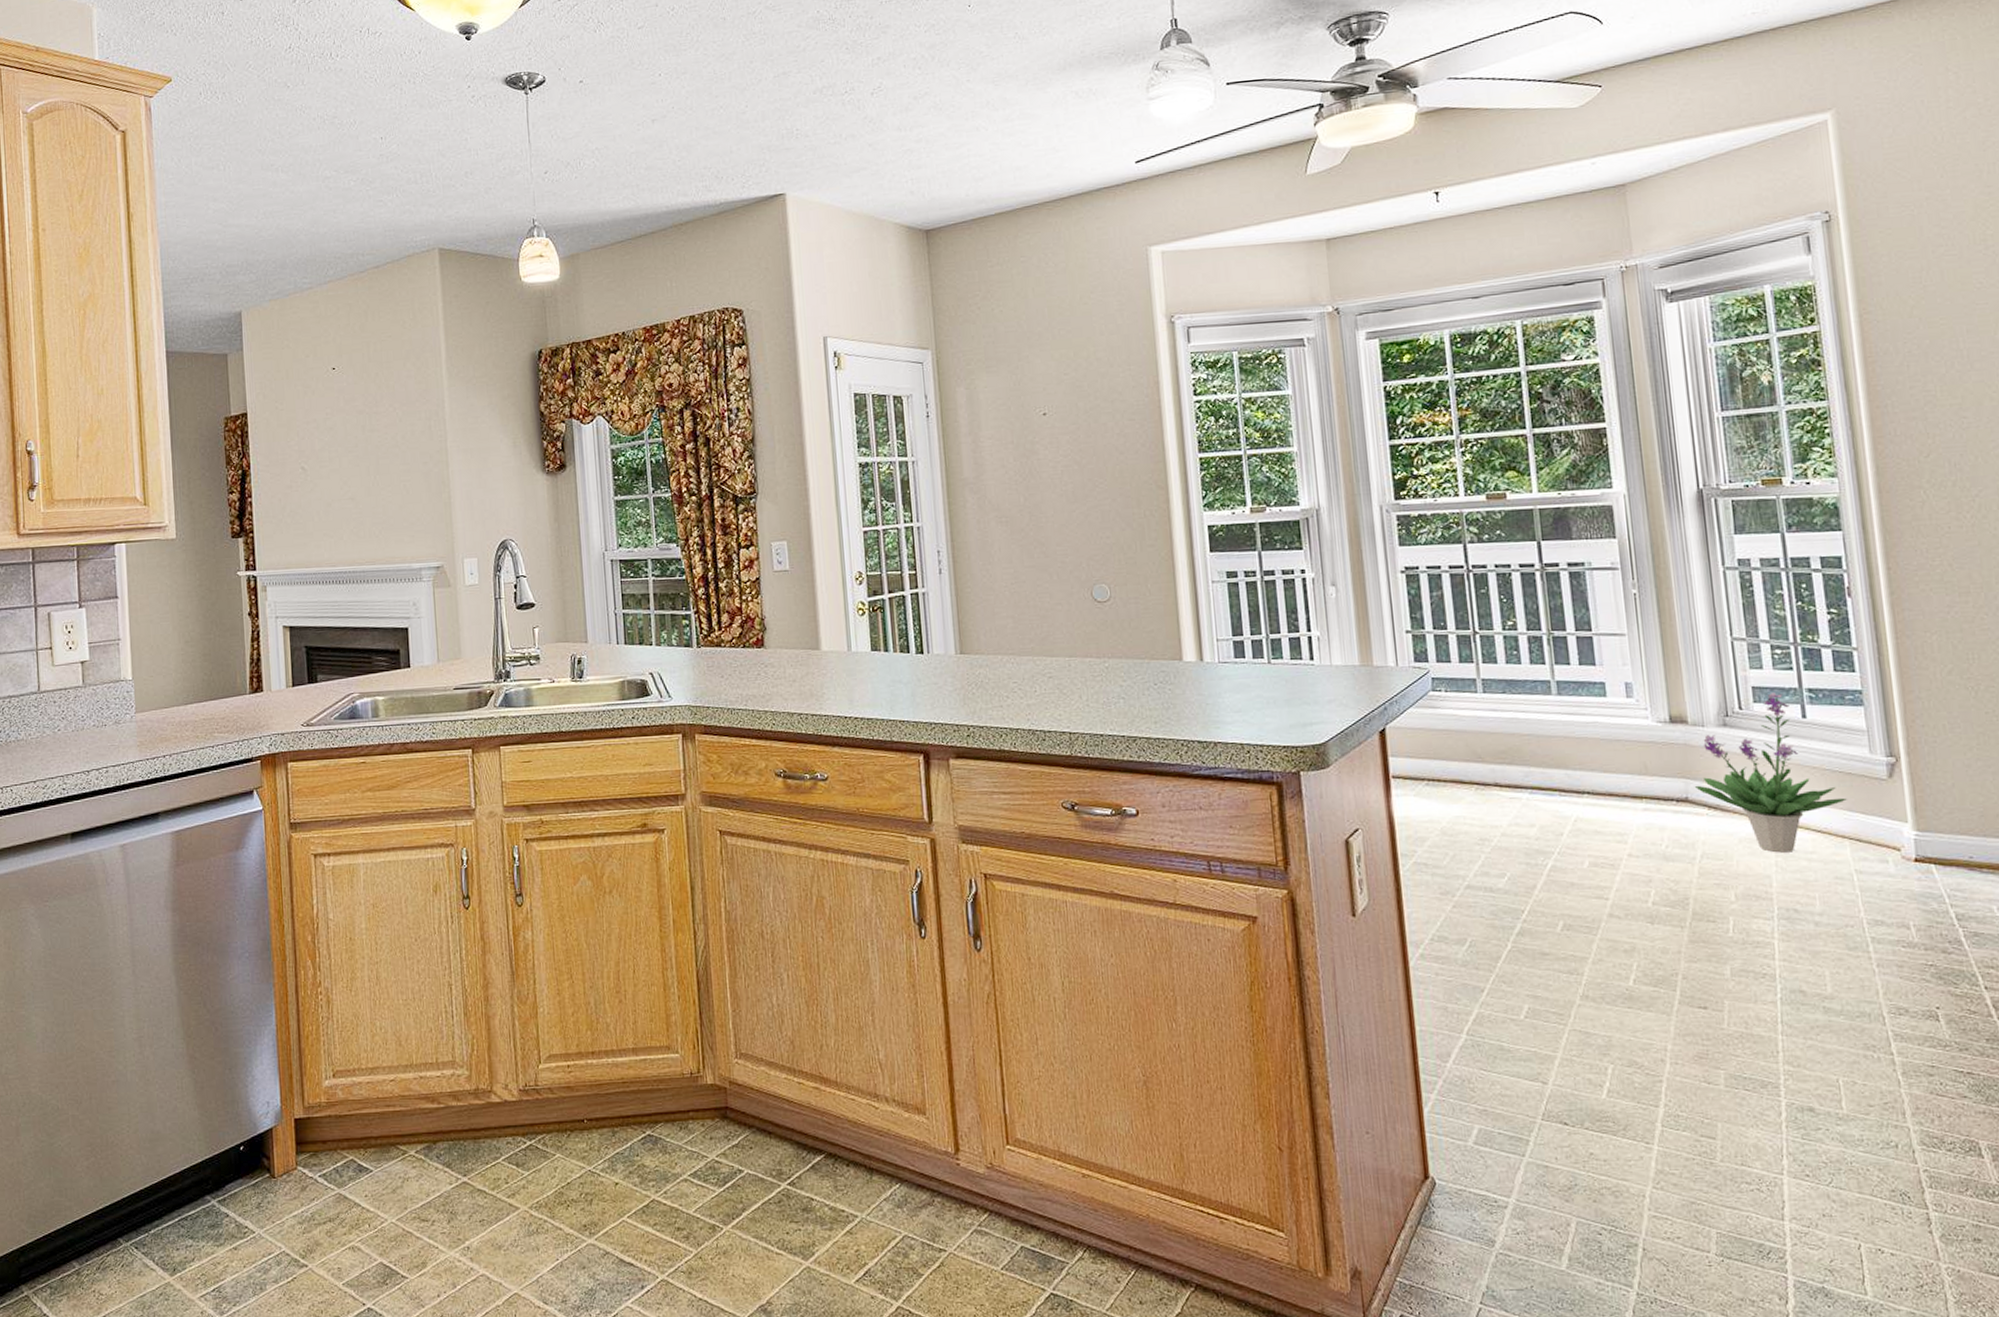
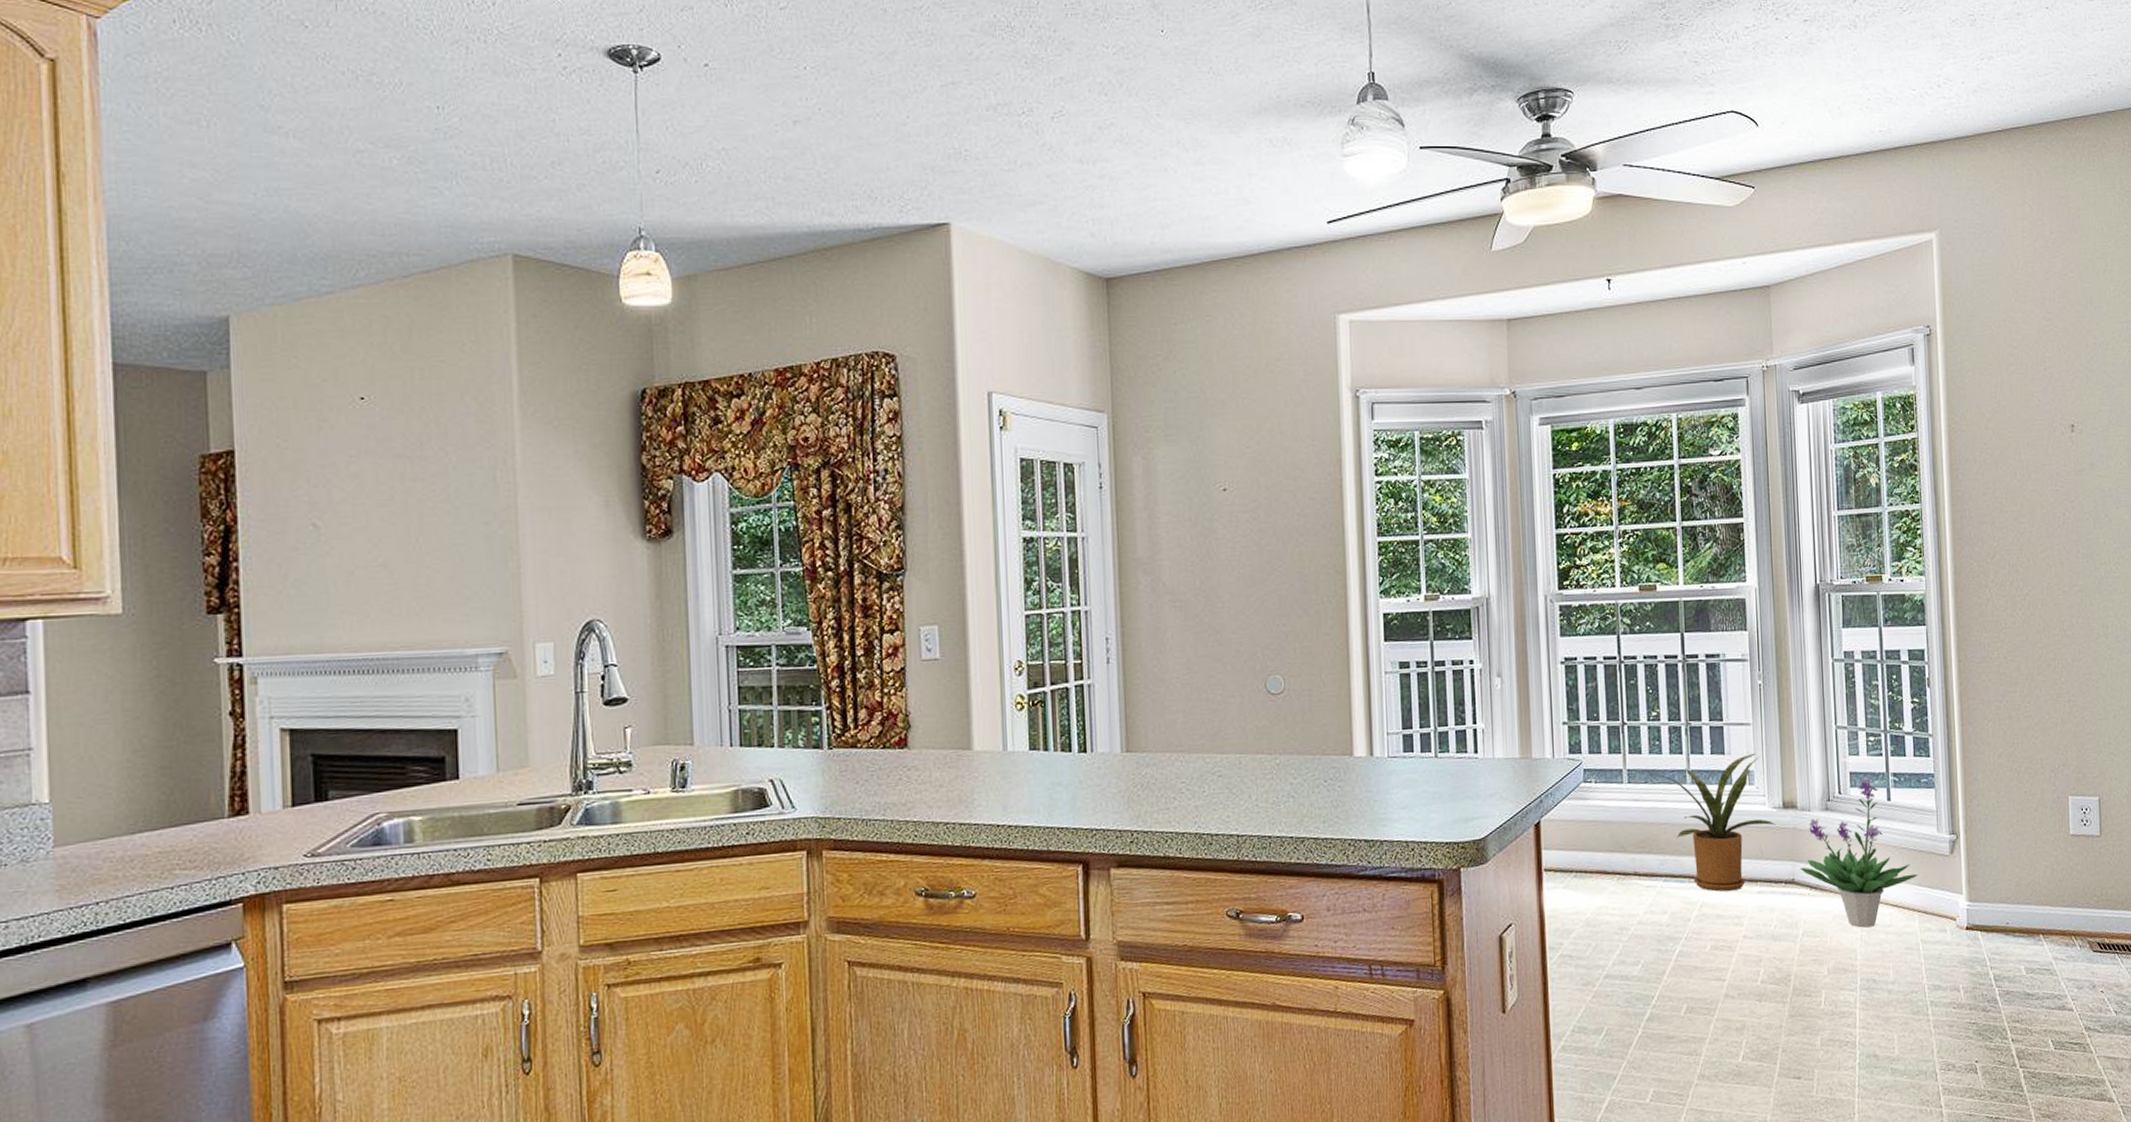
house plant: none [1508,664,1663,807] -> present [1650,752,1777,892]

